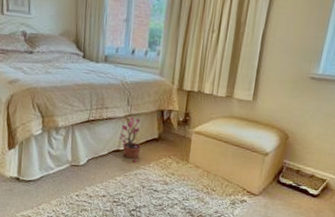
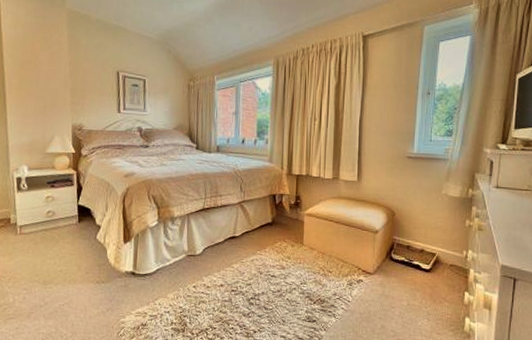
potted plant: present [119,116,141,163] -> none [234,203,256,249]

